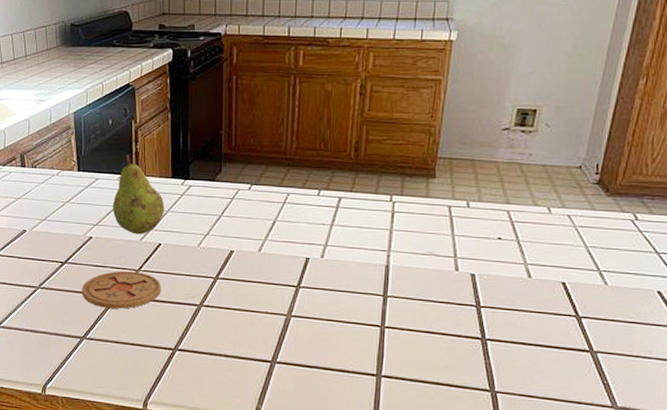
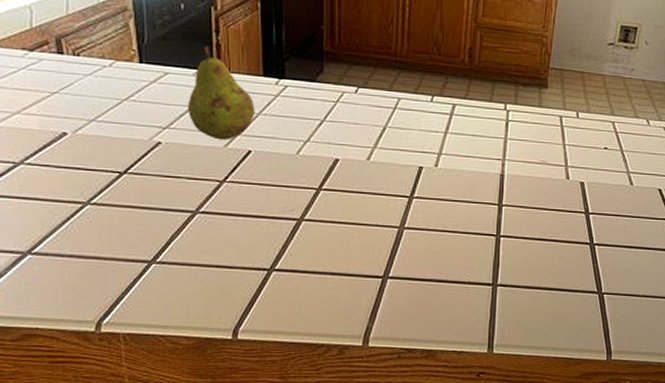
coaster: present [82,270,162,309] -> none [148,182,253,226]

